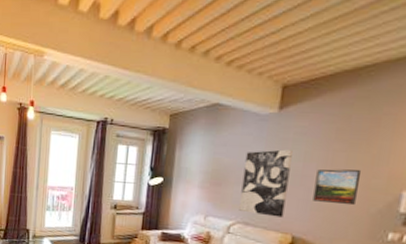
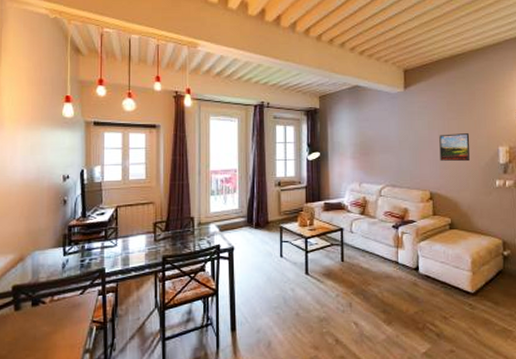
wall art: present [239,149,293,218] -> none [385,120,421,177]

